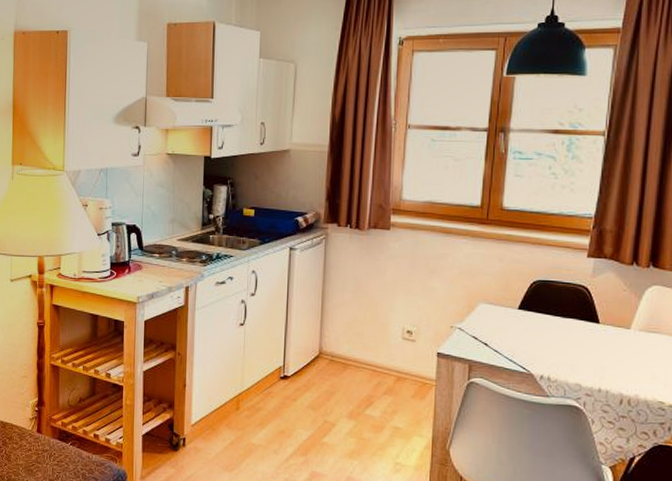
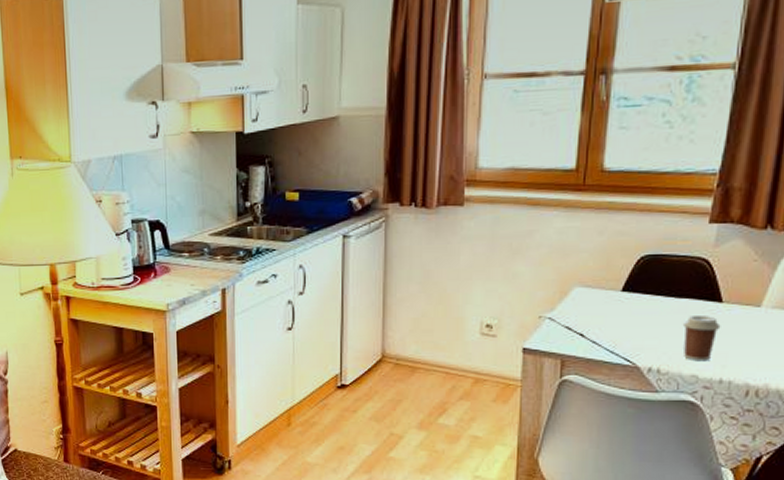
coffee cup: none [569,333,599,373] -> present [684,316,721,362]

